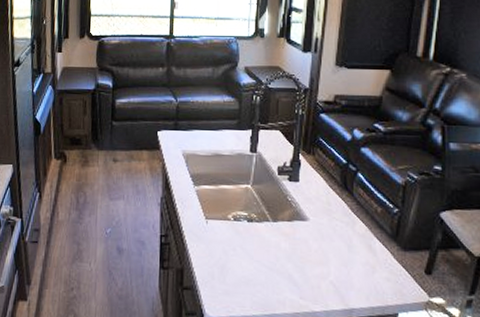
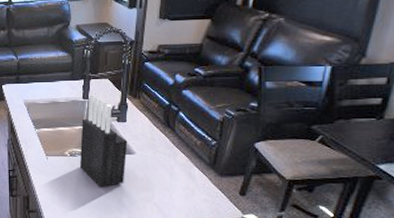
knife block: none [244,146,301,260] -> present [79,93,128,187]

